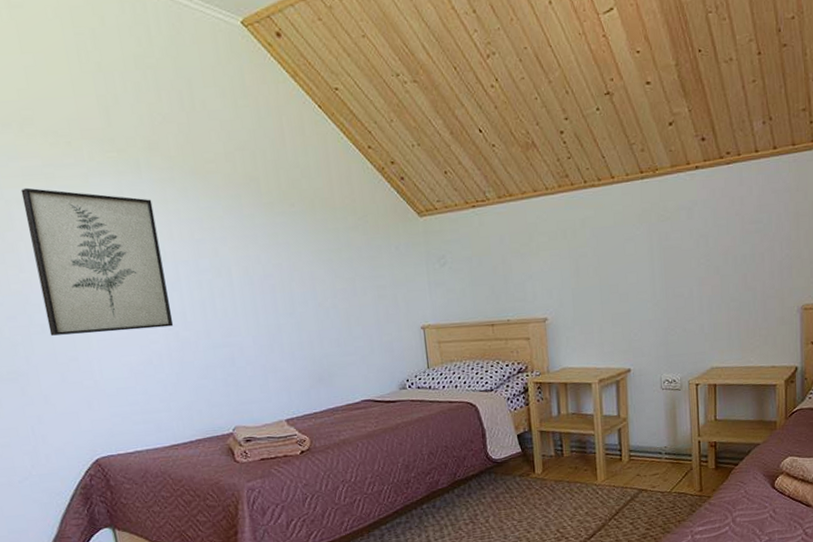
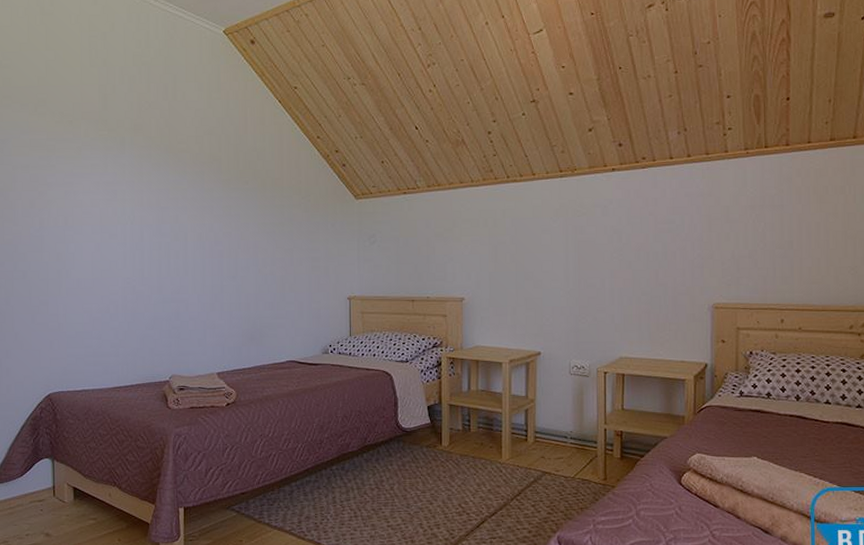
wall art: present [20,187,174,336] -> none [26,156,132,282]

